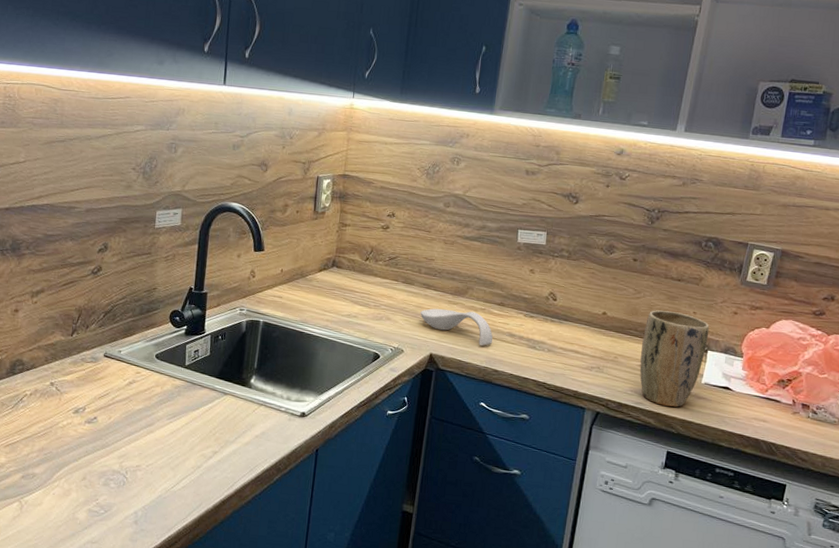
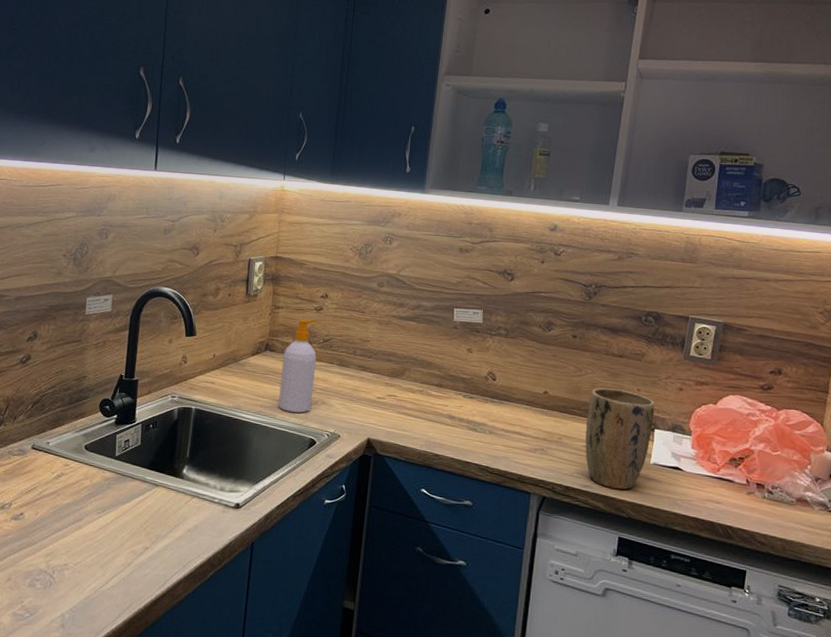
soap bottle: none [344,237,384,328] -> present [278,319,318,413]
spoon rest: present [420,308,493,347] -> none [356,391,432,430]

